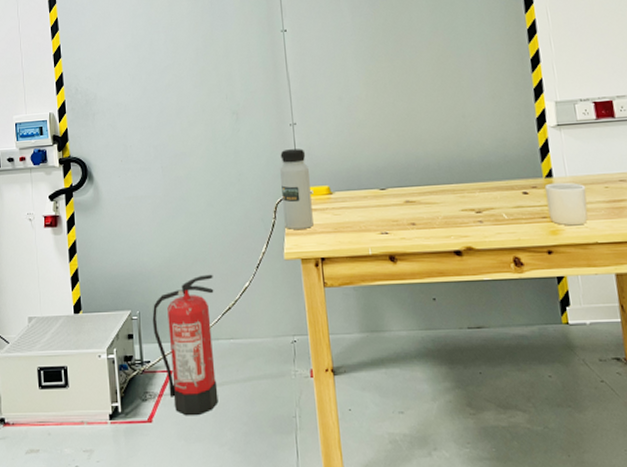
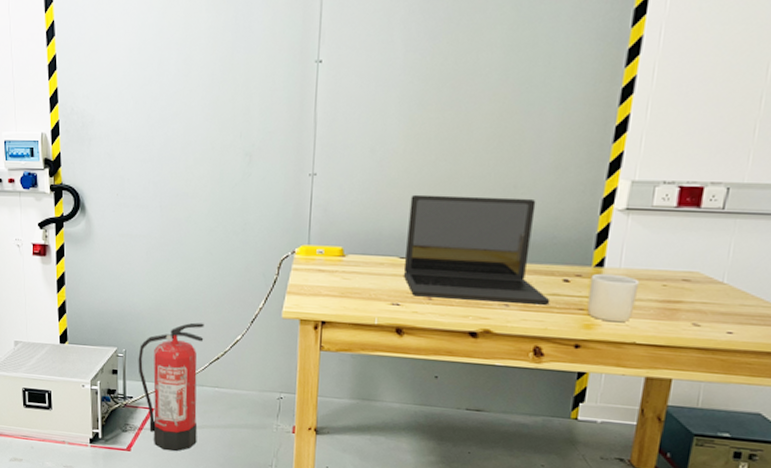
water bottle: present [280,148,314,229] -> none [287,202,323,290]
laptop: none [379,125,517,223] -> present [403,194,551,305]

